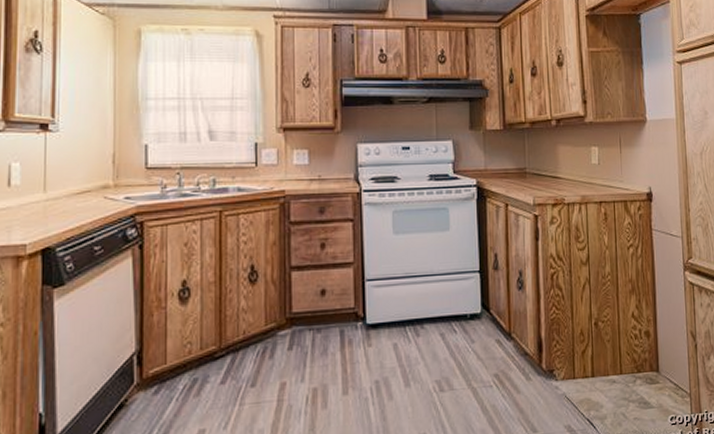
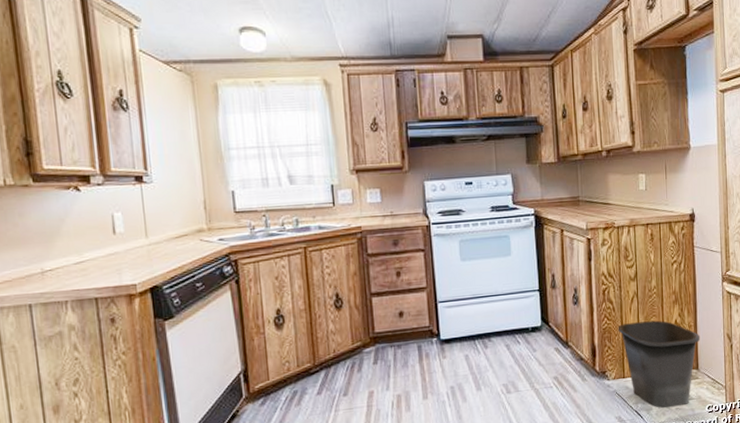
waste bin: none [567,312,661,418] -> present [618,320,701,409]

